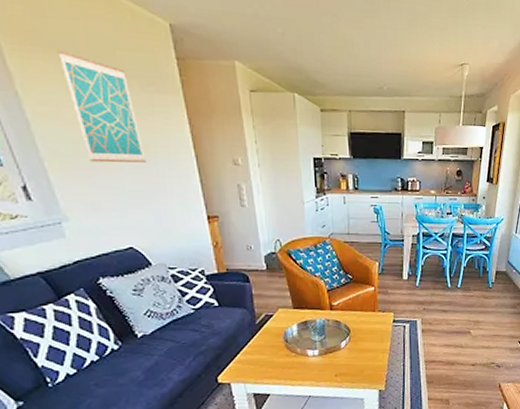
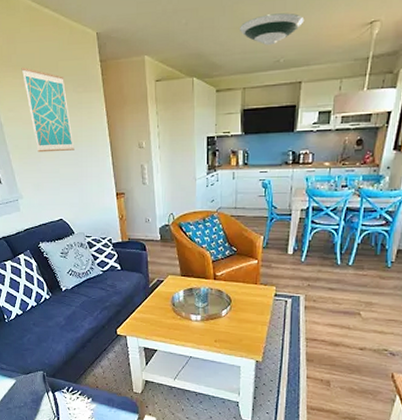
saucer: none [341,40,404,71] -> present [240,13,305,46]

